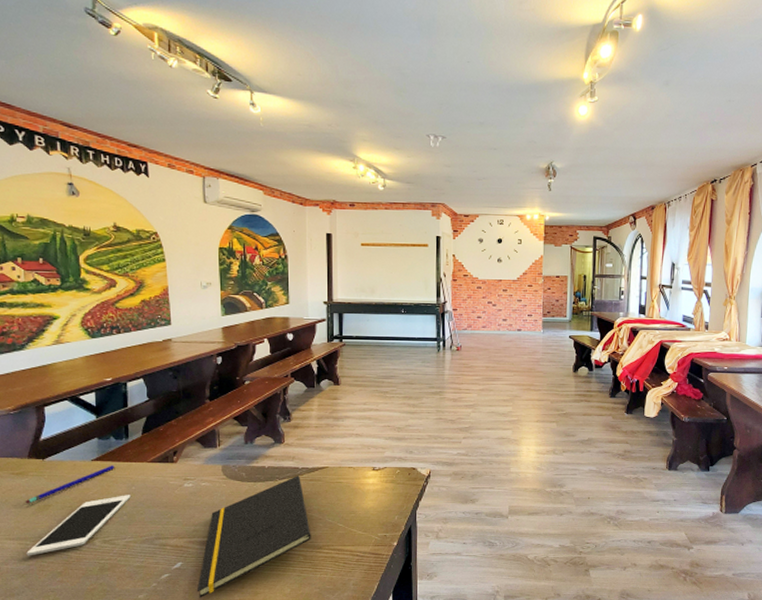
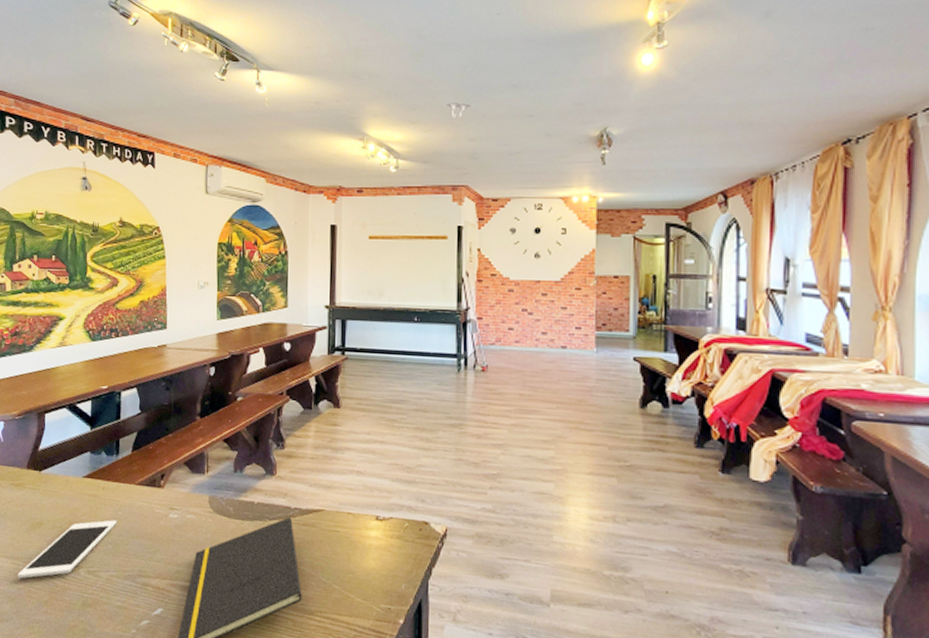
pen: present [25,465,114,504] -> none [20,484,103,520]

